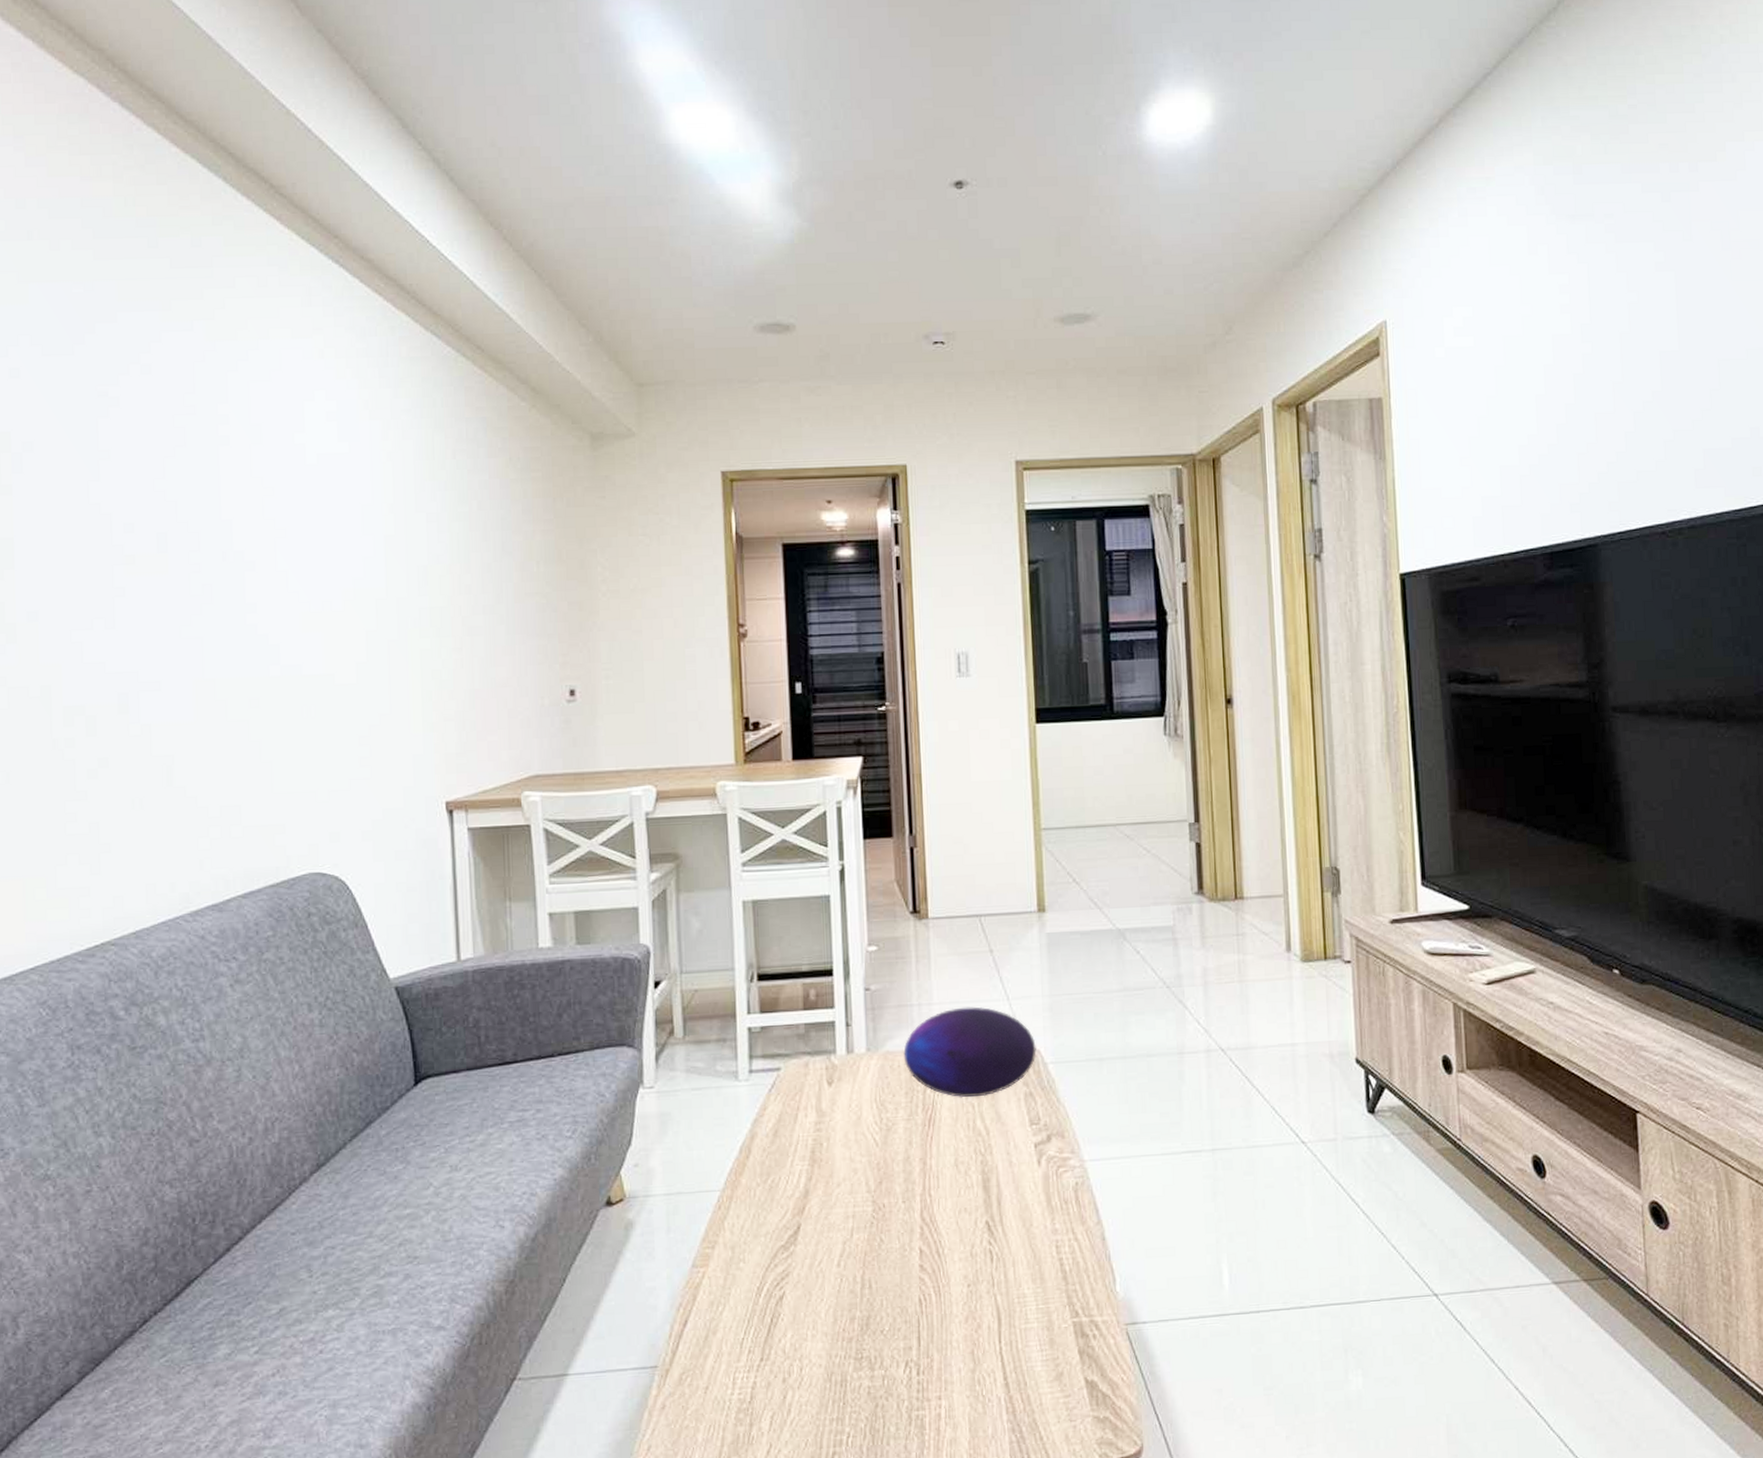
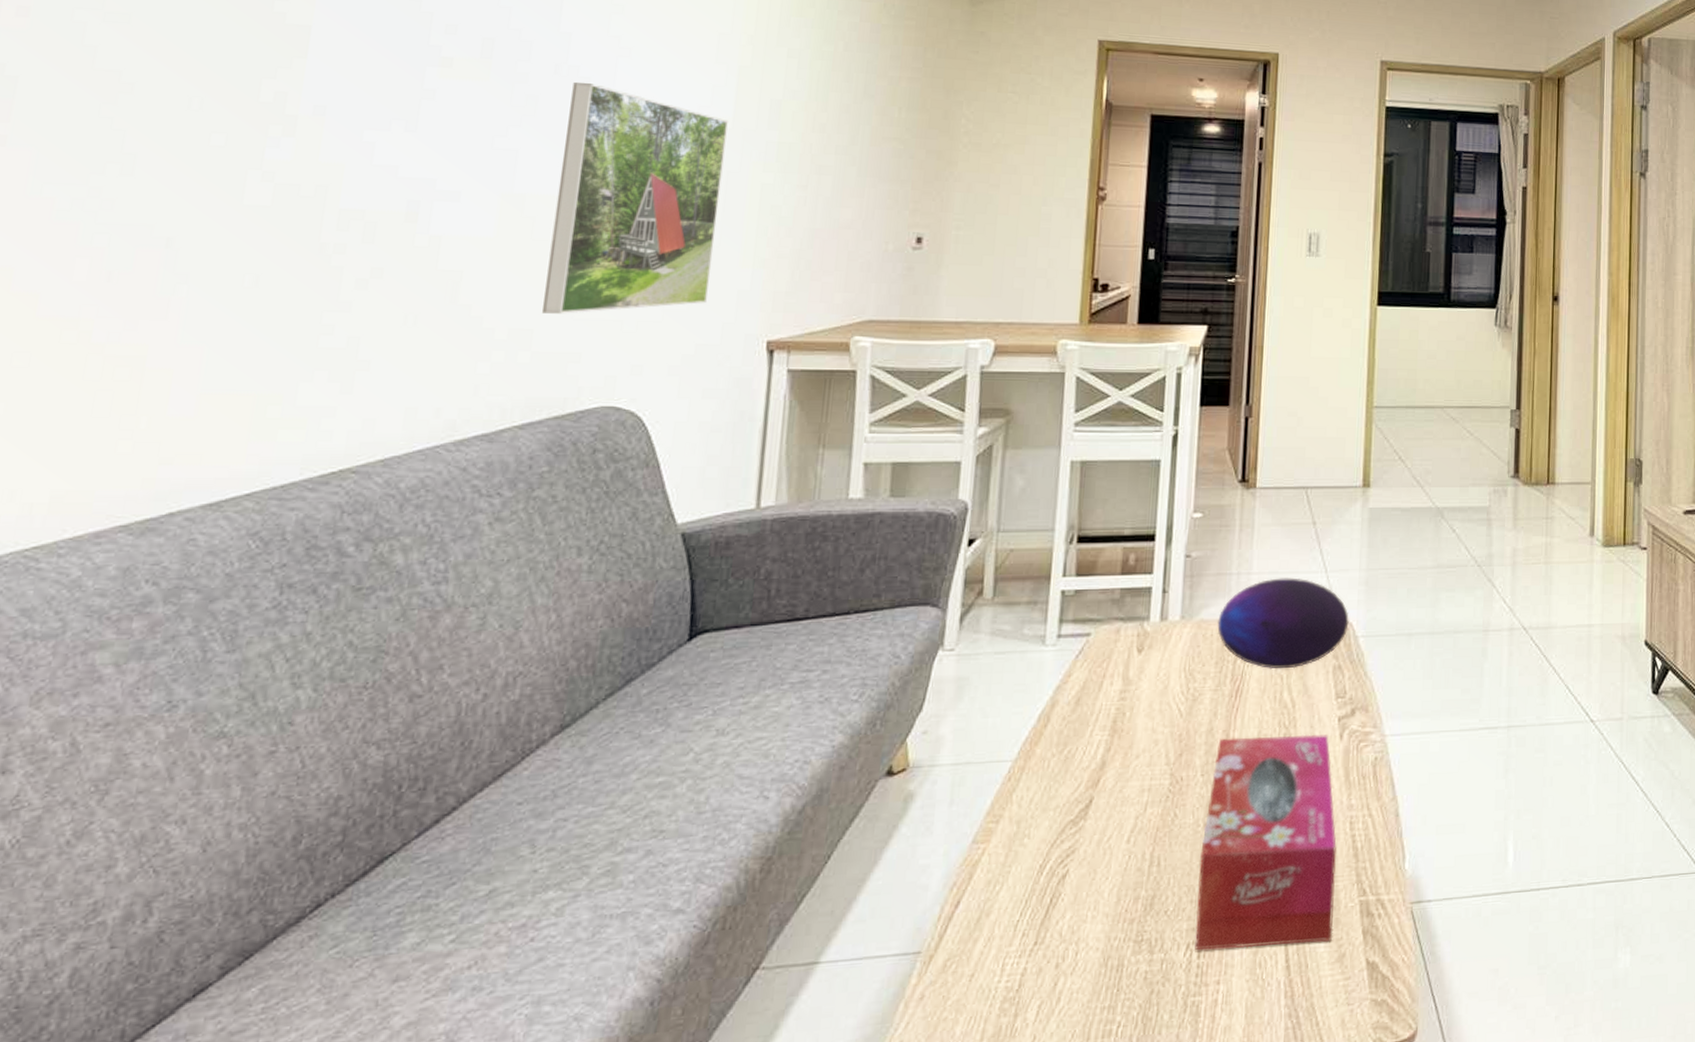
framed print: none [240,567,387,790] -> present [542,83,728,314]
tissue box: none [909,1161,1049,1368] -> present [1195,734,1337,951]

